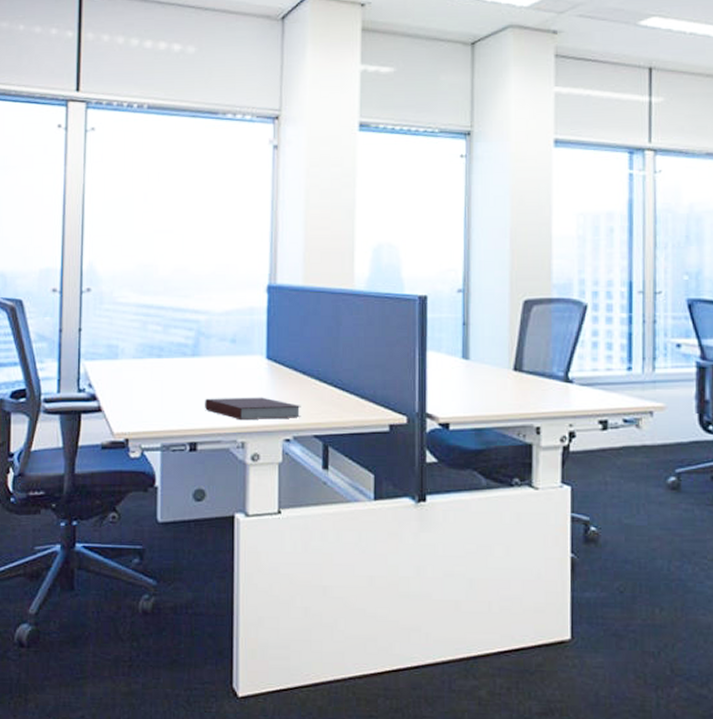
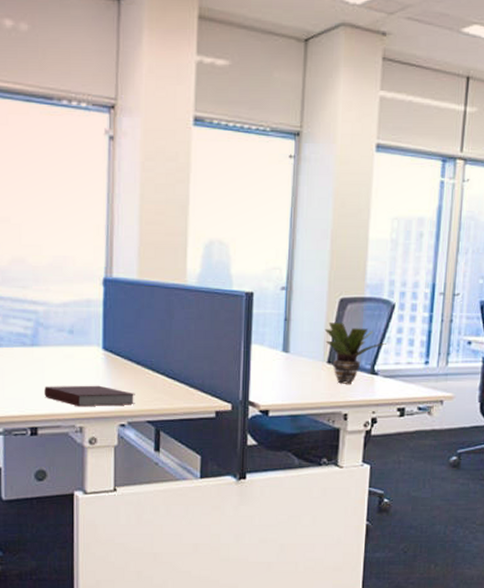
potted plant: none [508,326,580,393] -> present [324,323,386,384]

